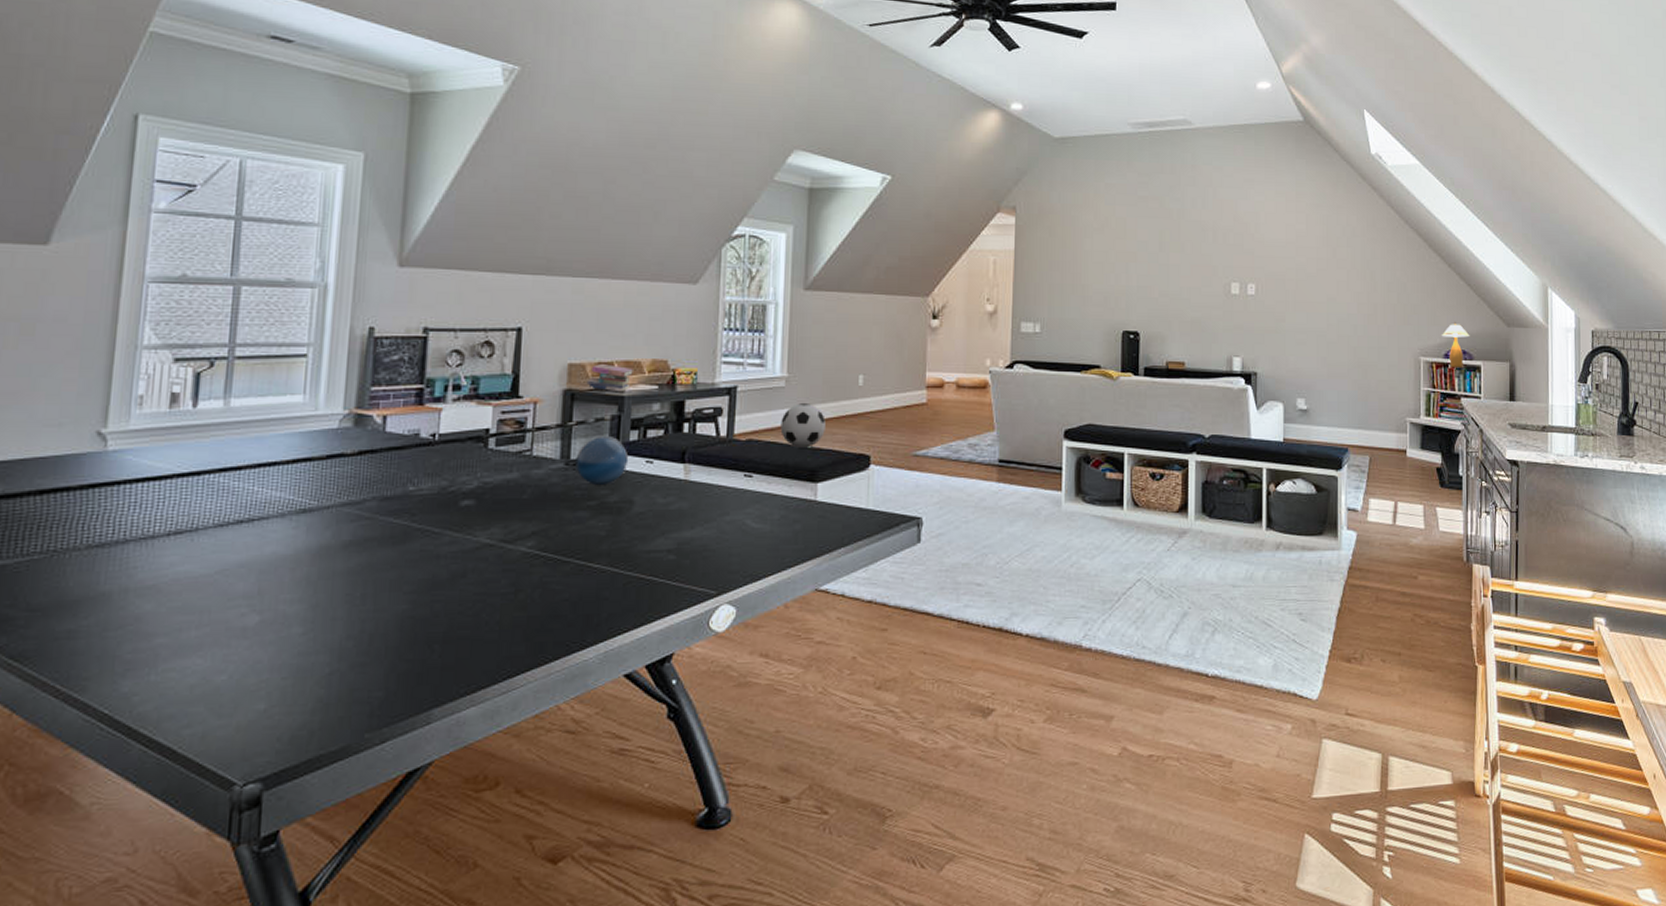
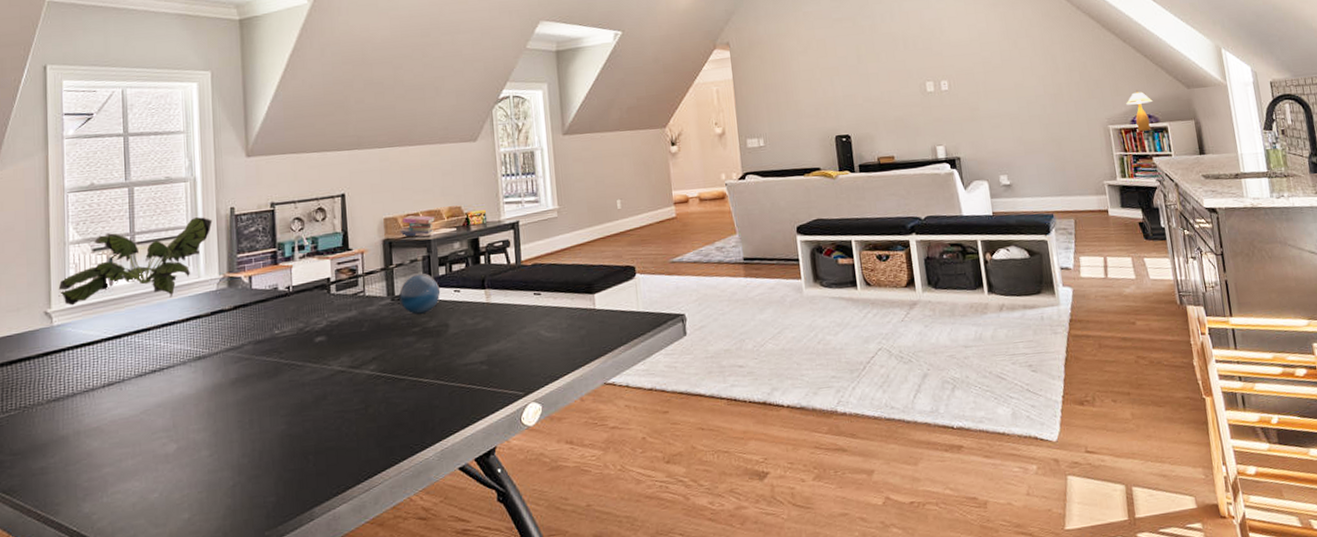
plant: none [119,334,343,431] -> present [58,217,213,306]
soccer ball: present [780,403,826,448] -> none [558,228,595,267]

